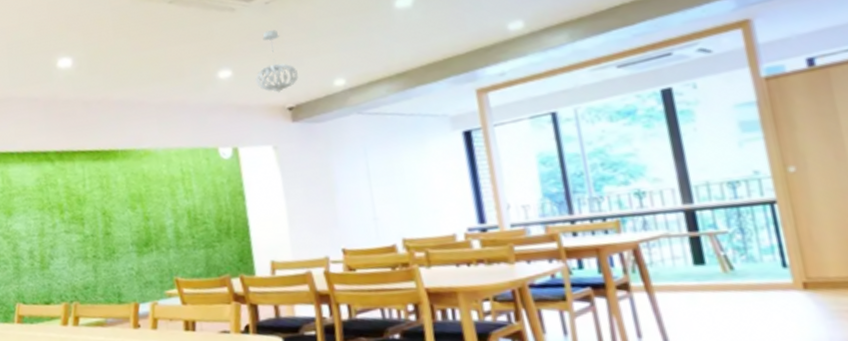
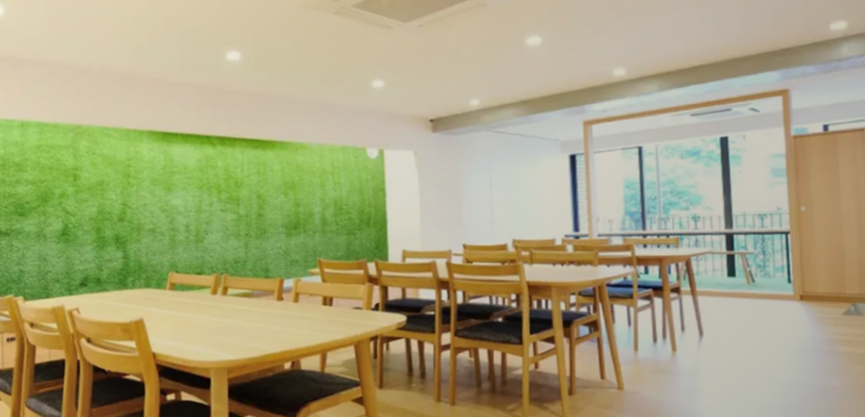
pendant light: present [255,30,298,94] -> none [404,50,441,106]

